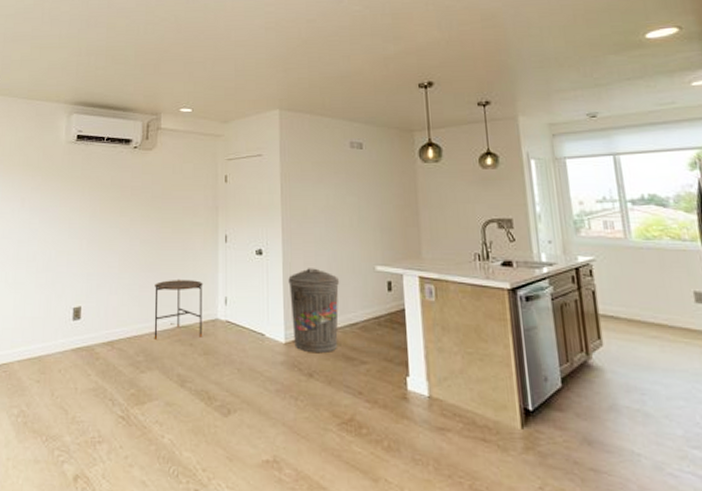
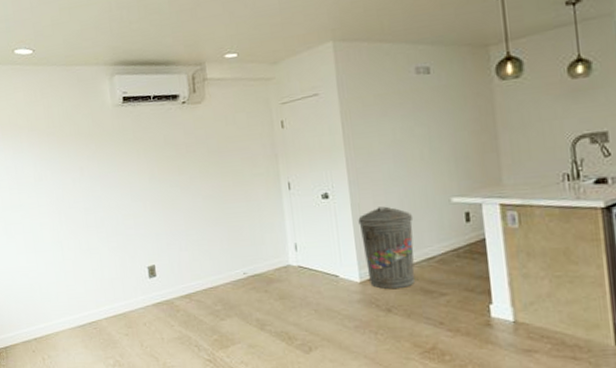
side table: present [154,279,203,339] -> none [223,230,276,289]

